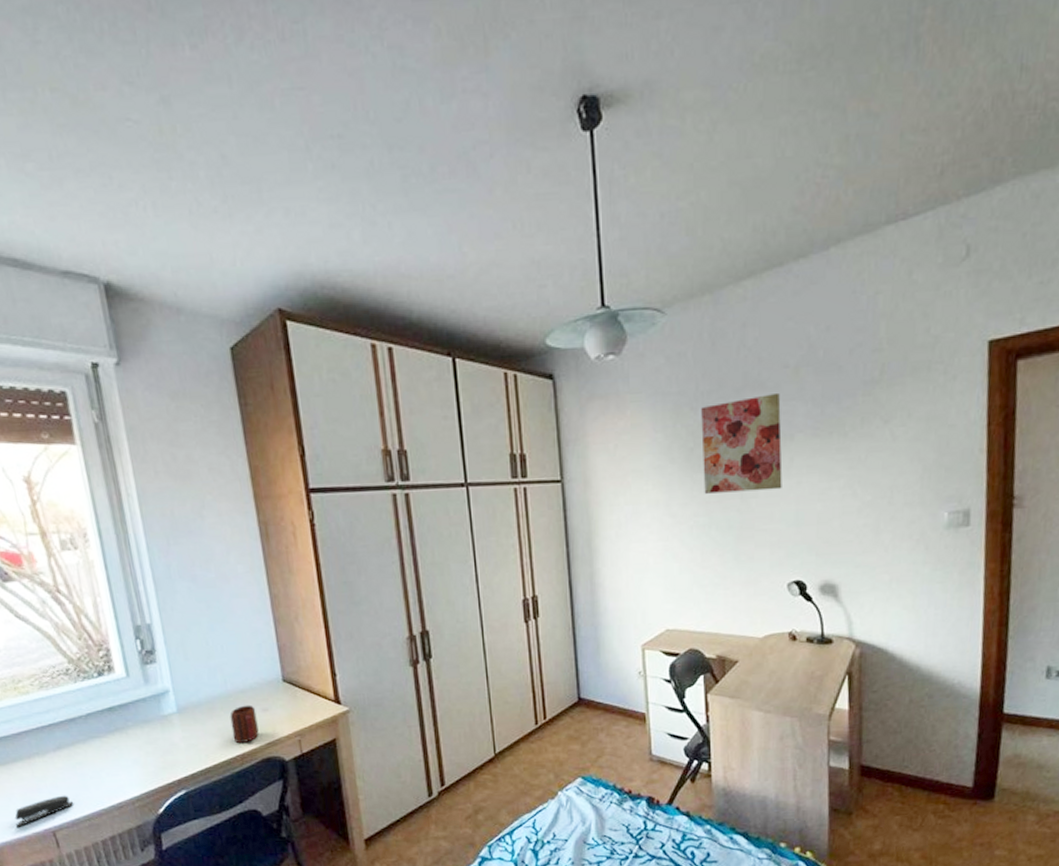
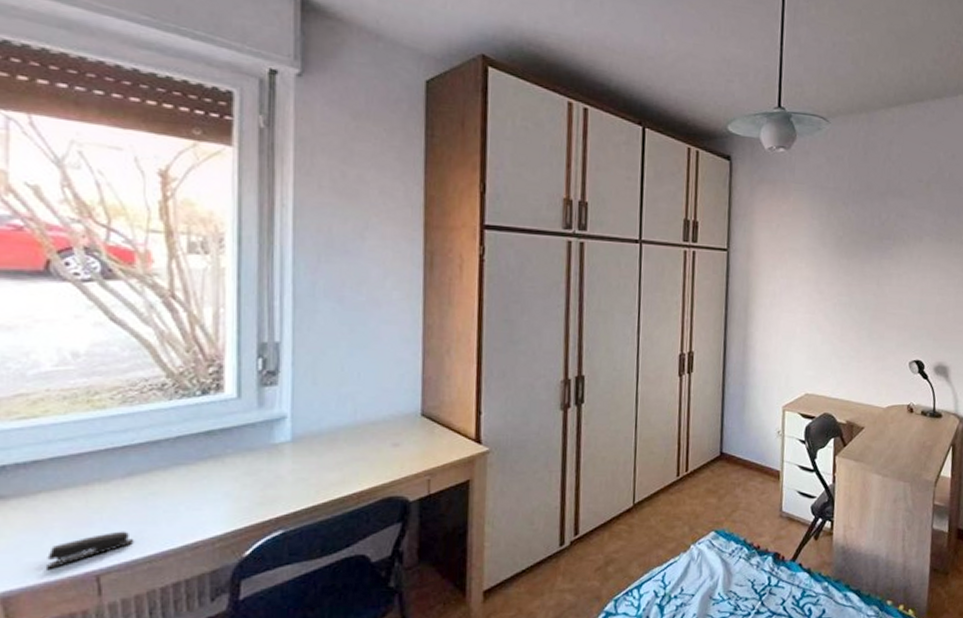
mug: present [230,705,259,744] -> none [352,438,385,480]
wall art: present [701,392,783,494] -> none [848,200,914,281]

